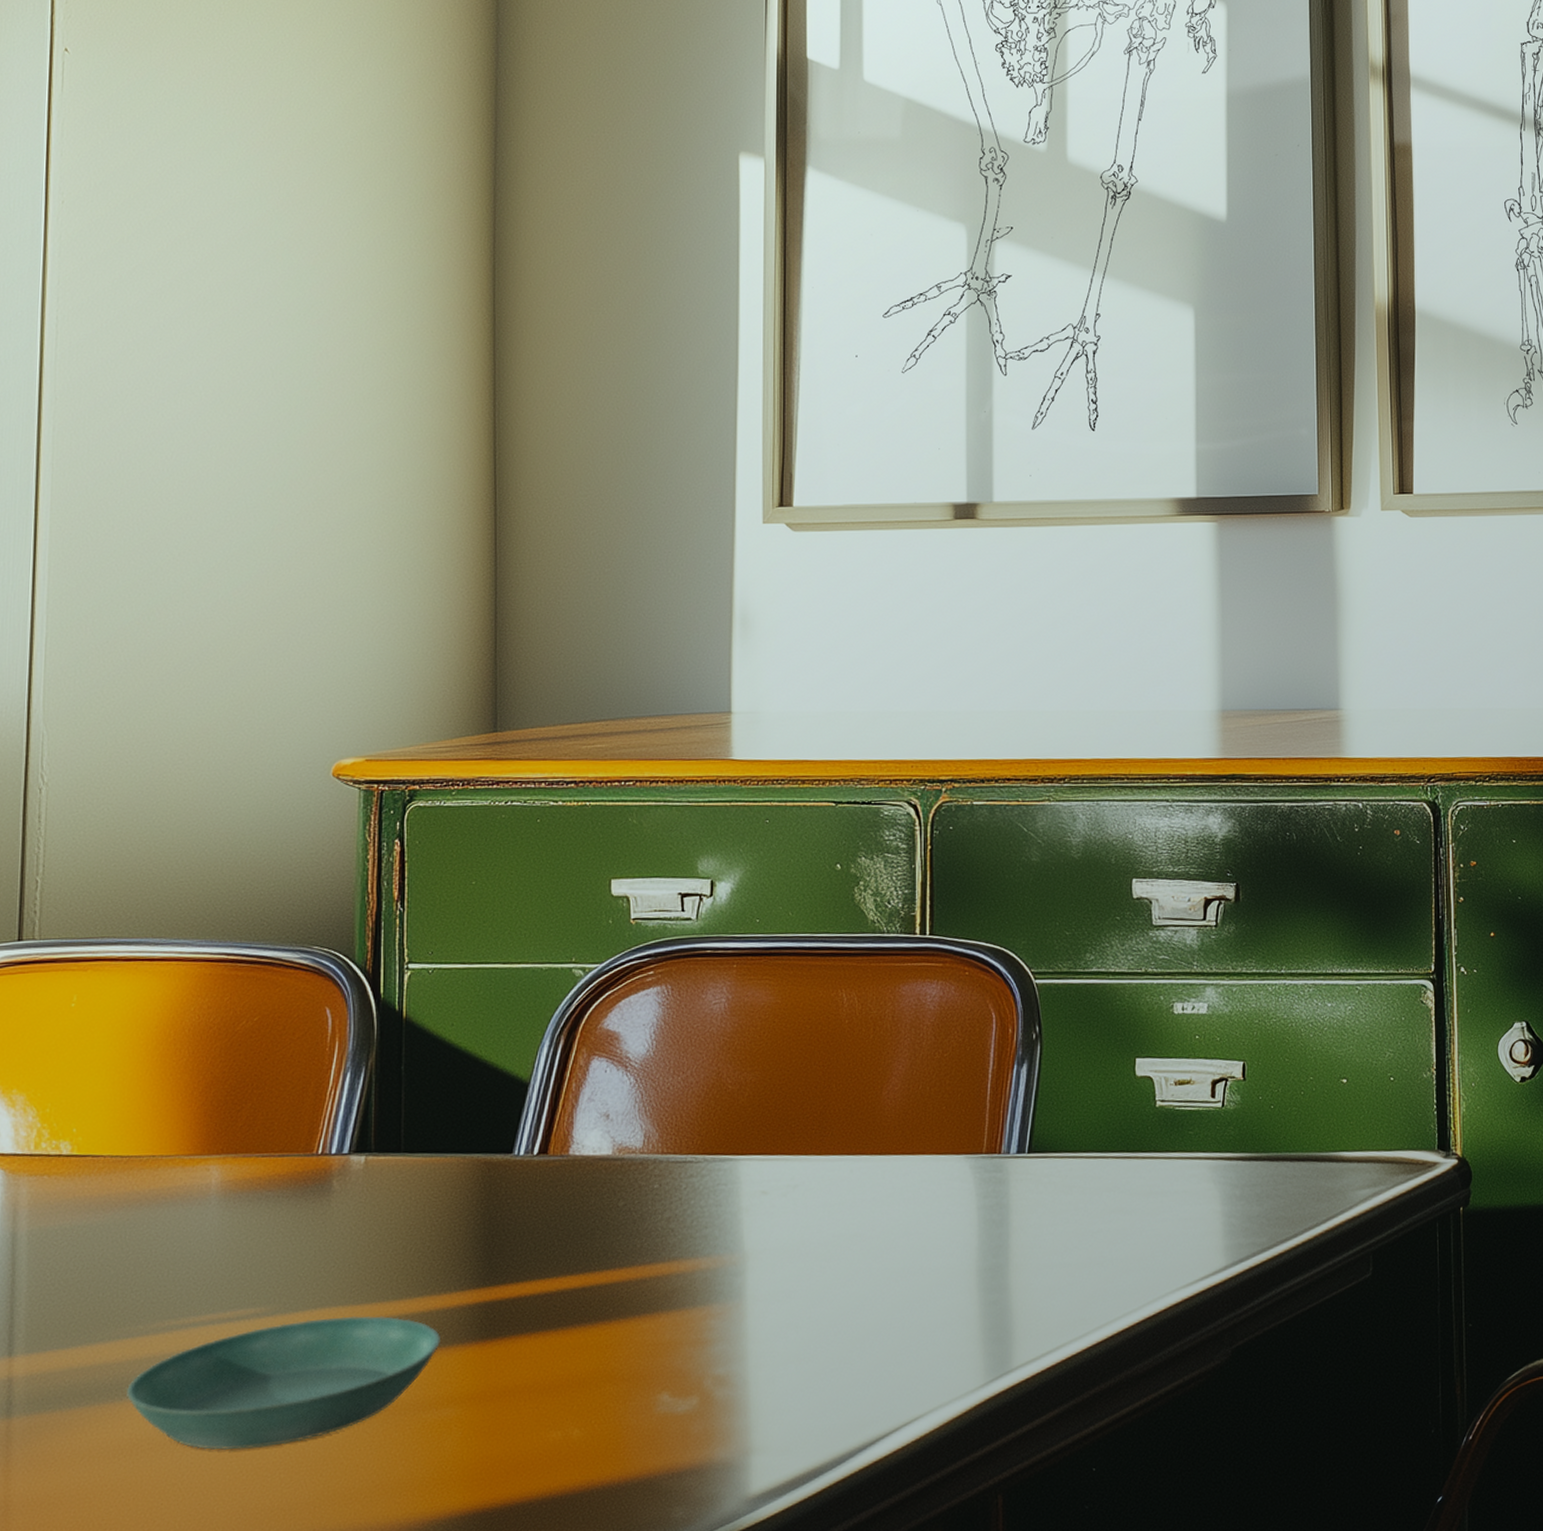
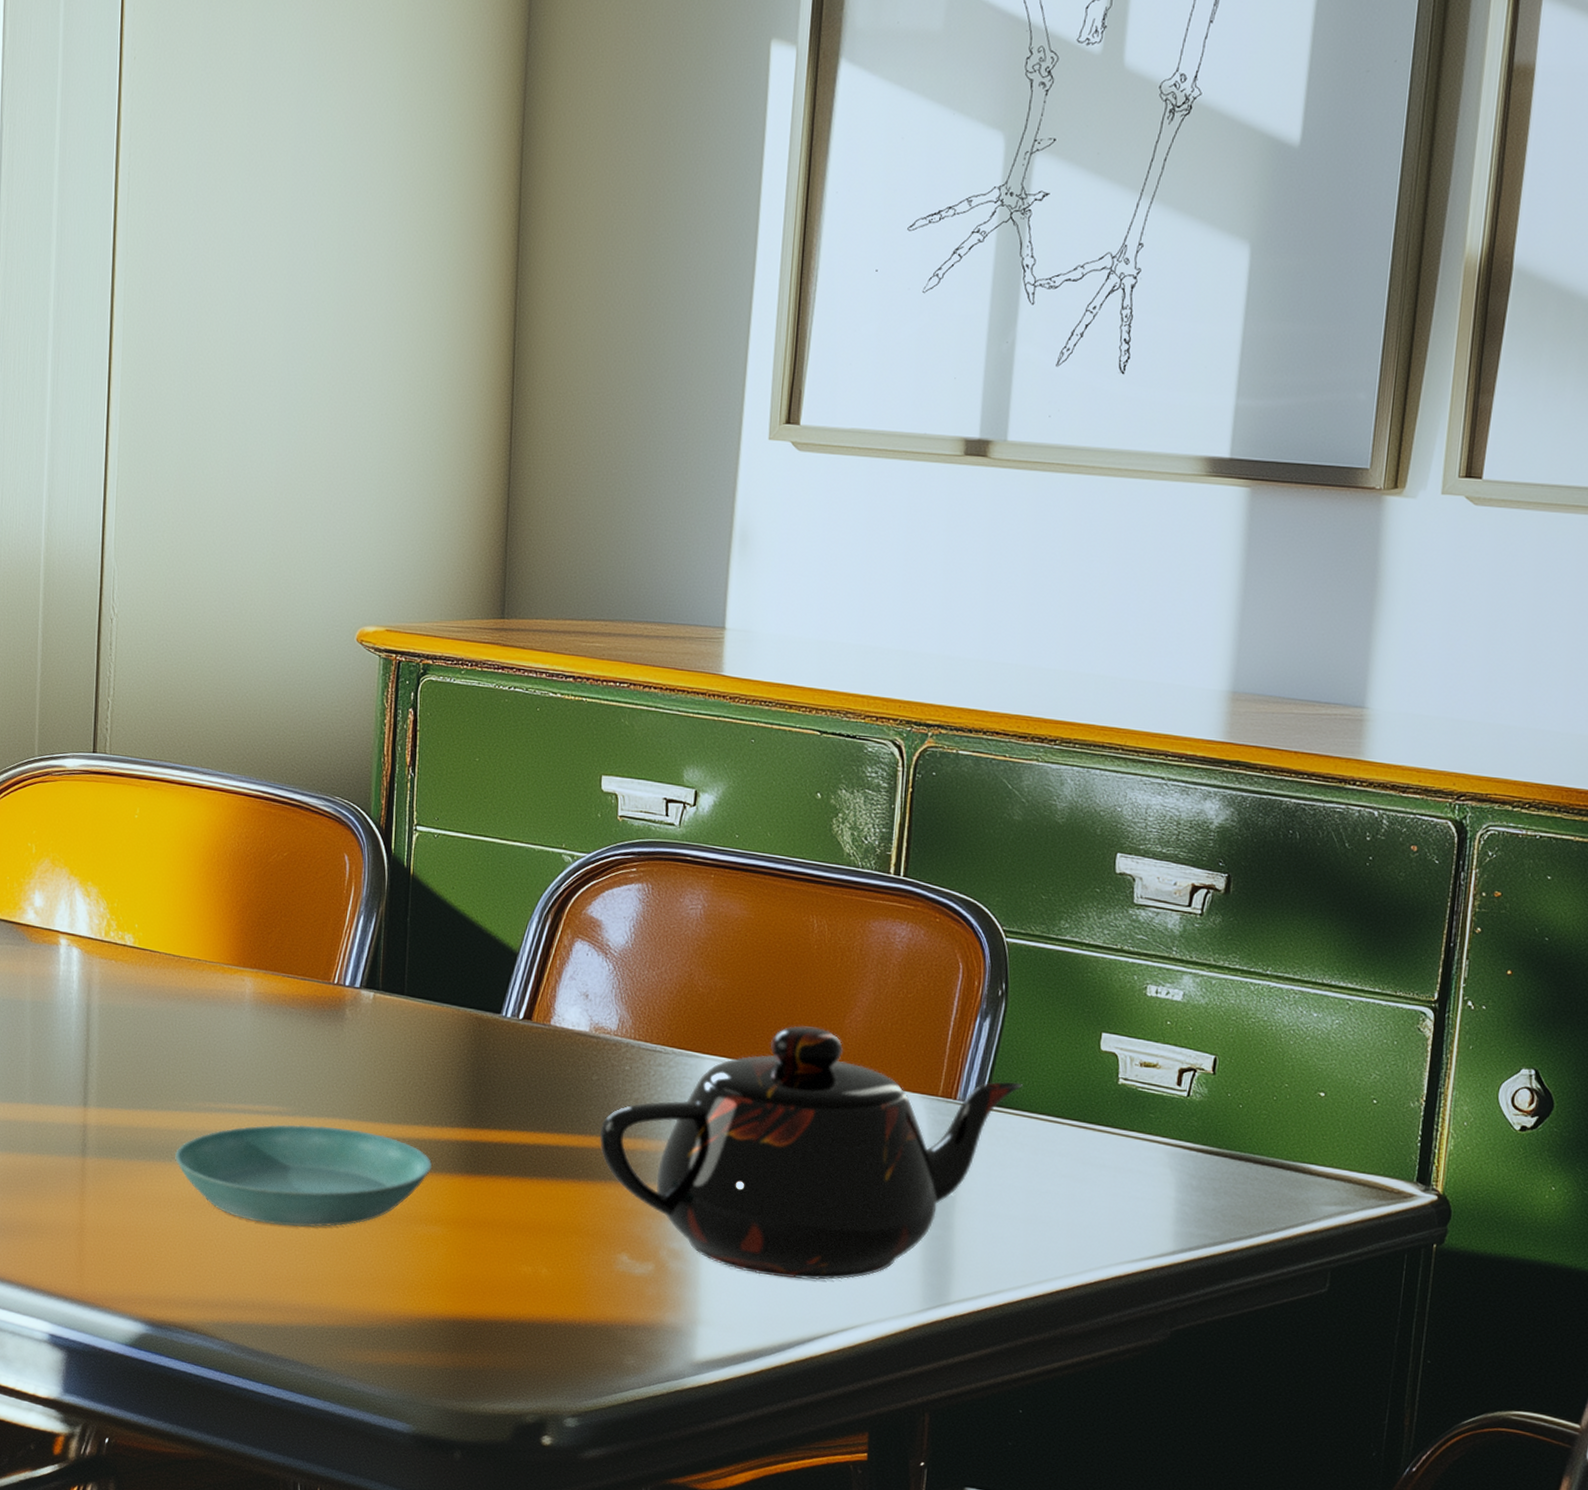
teapot: none [630,1104,1065,1383] -> present [600,1026,1023,1280]

